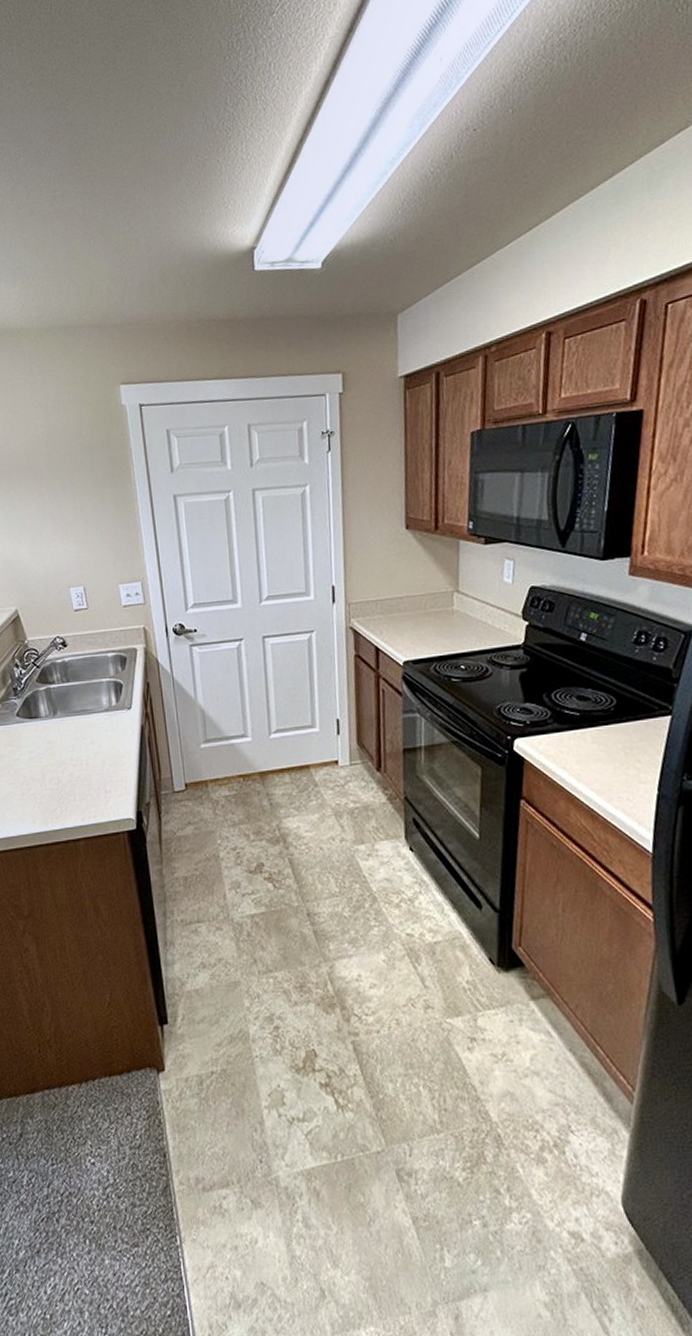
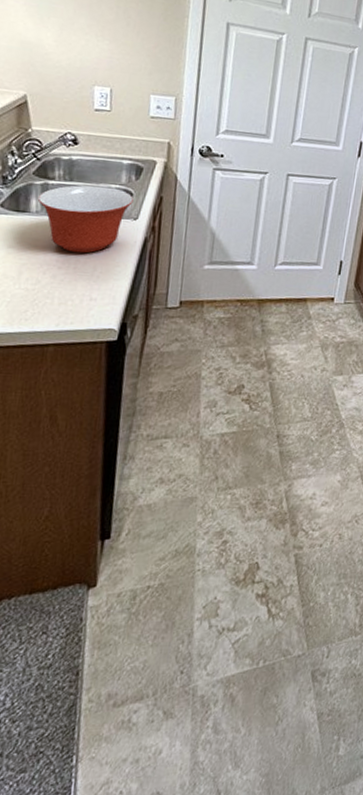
mixing bowl: none [44,681,124,750] -> present [37,185,134,254]

